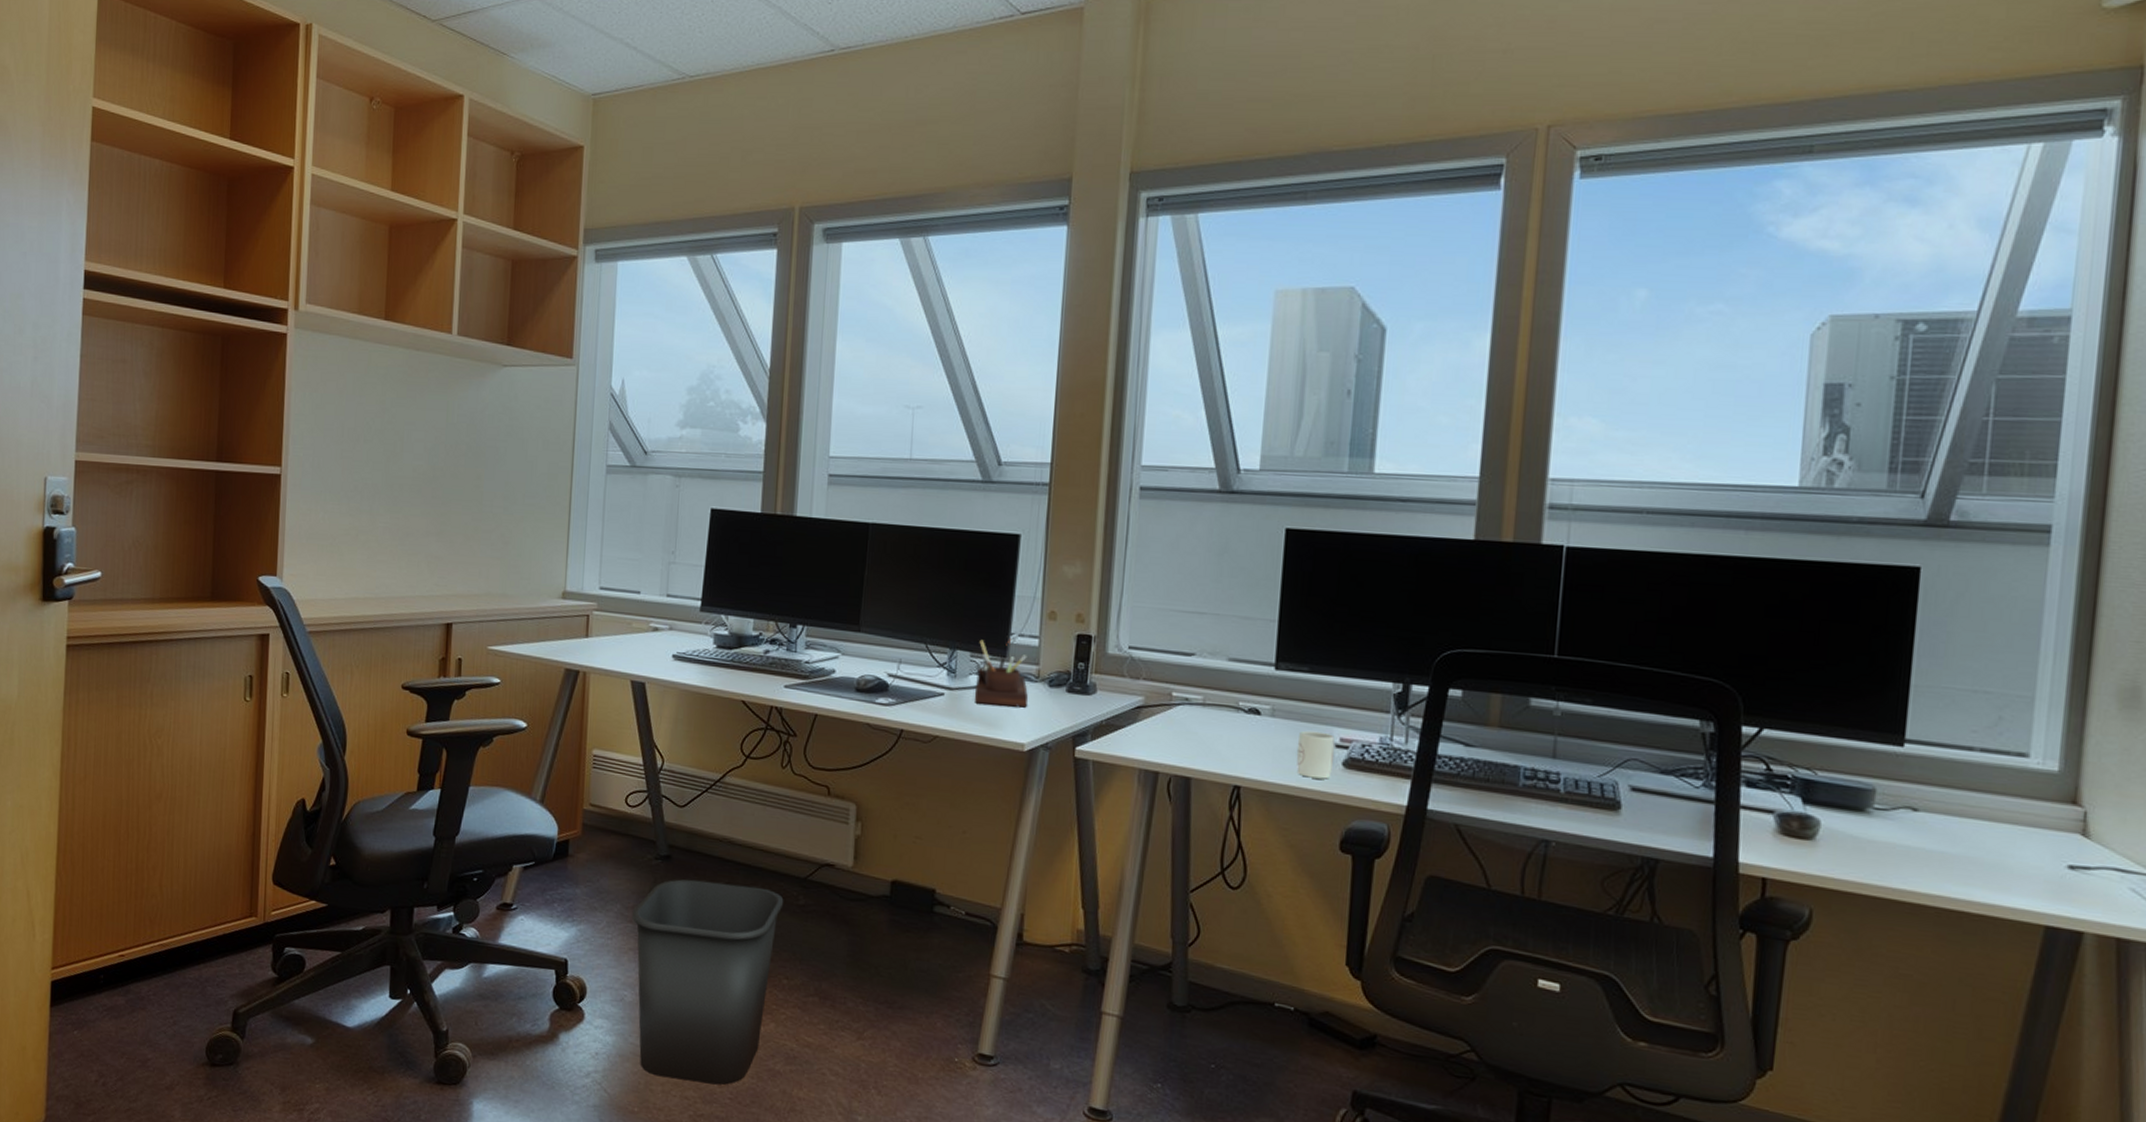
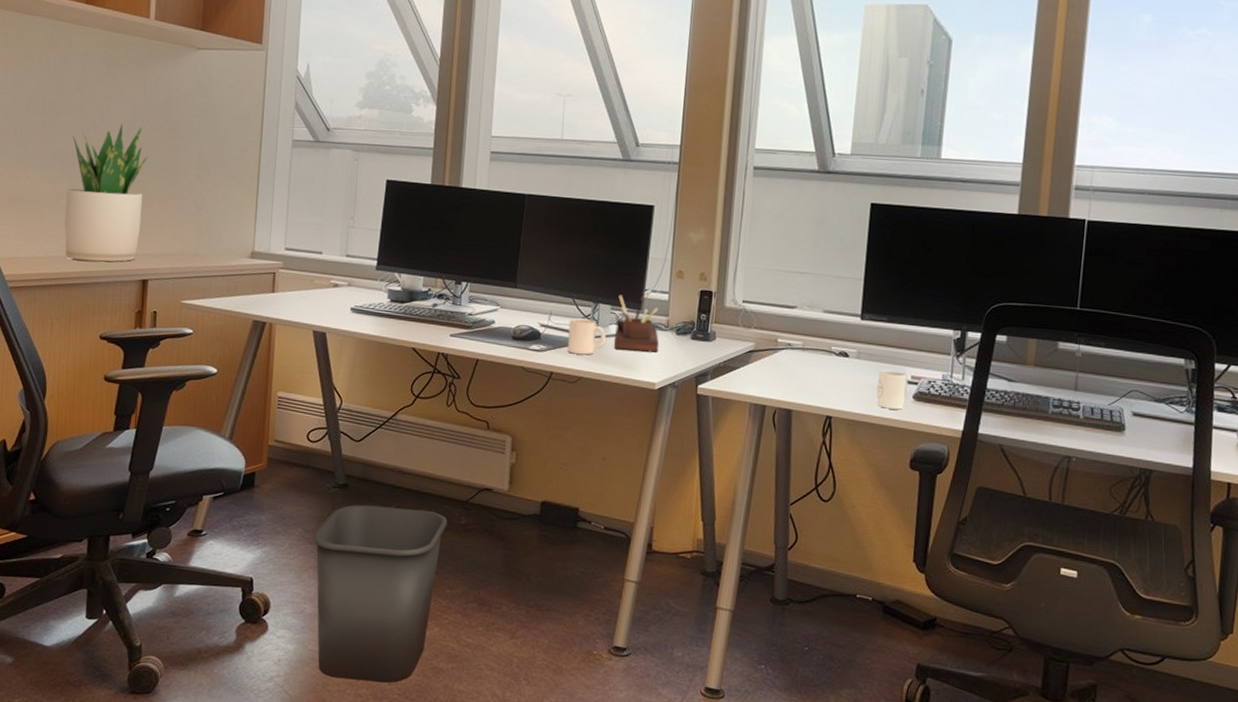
planter: none [364,451,451,604] -> present [64,124,148,262]
mug: none [919,667,966,711] -> present [567,318,606,355]

